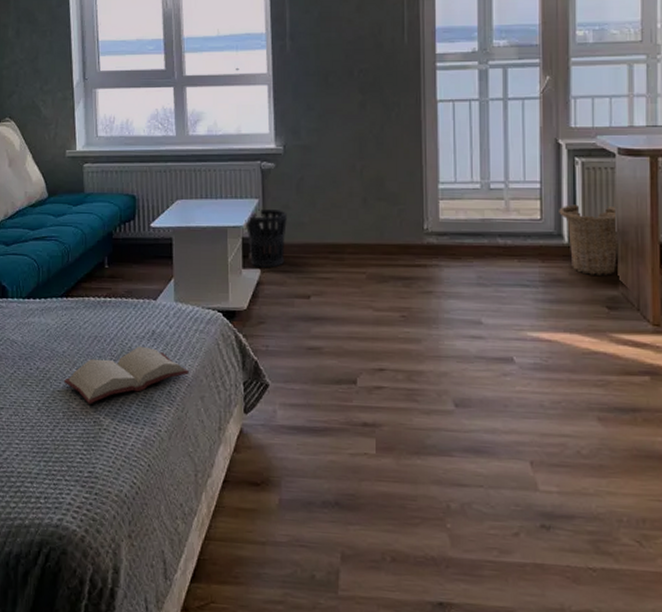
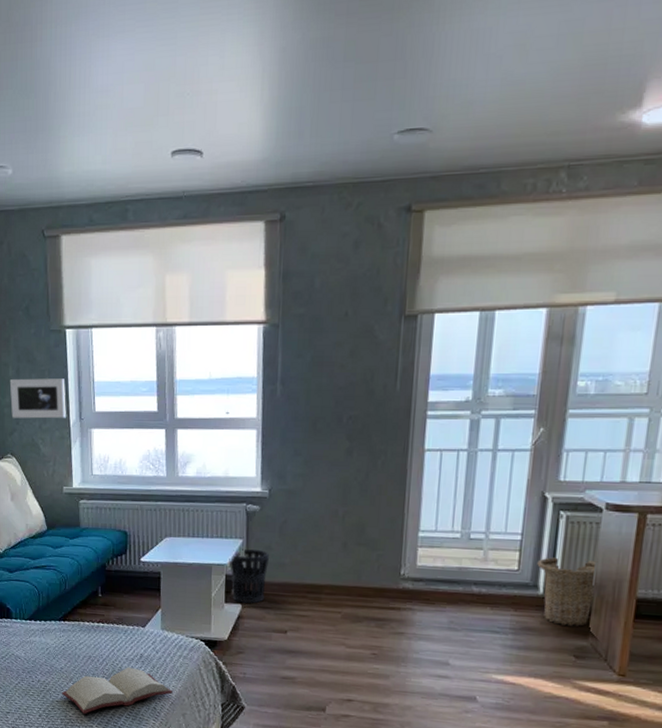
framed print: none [9,39,69,80] -> present [9,378,66,419]

